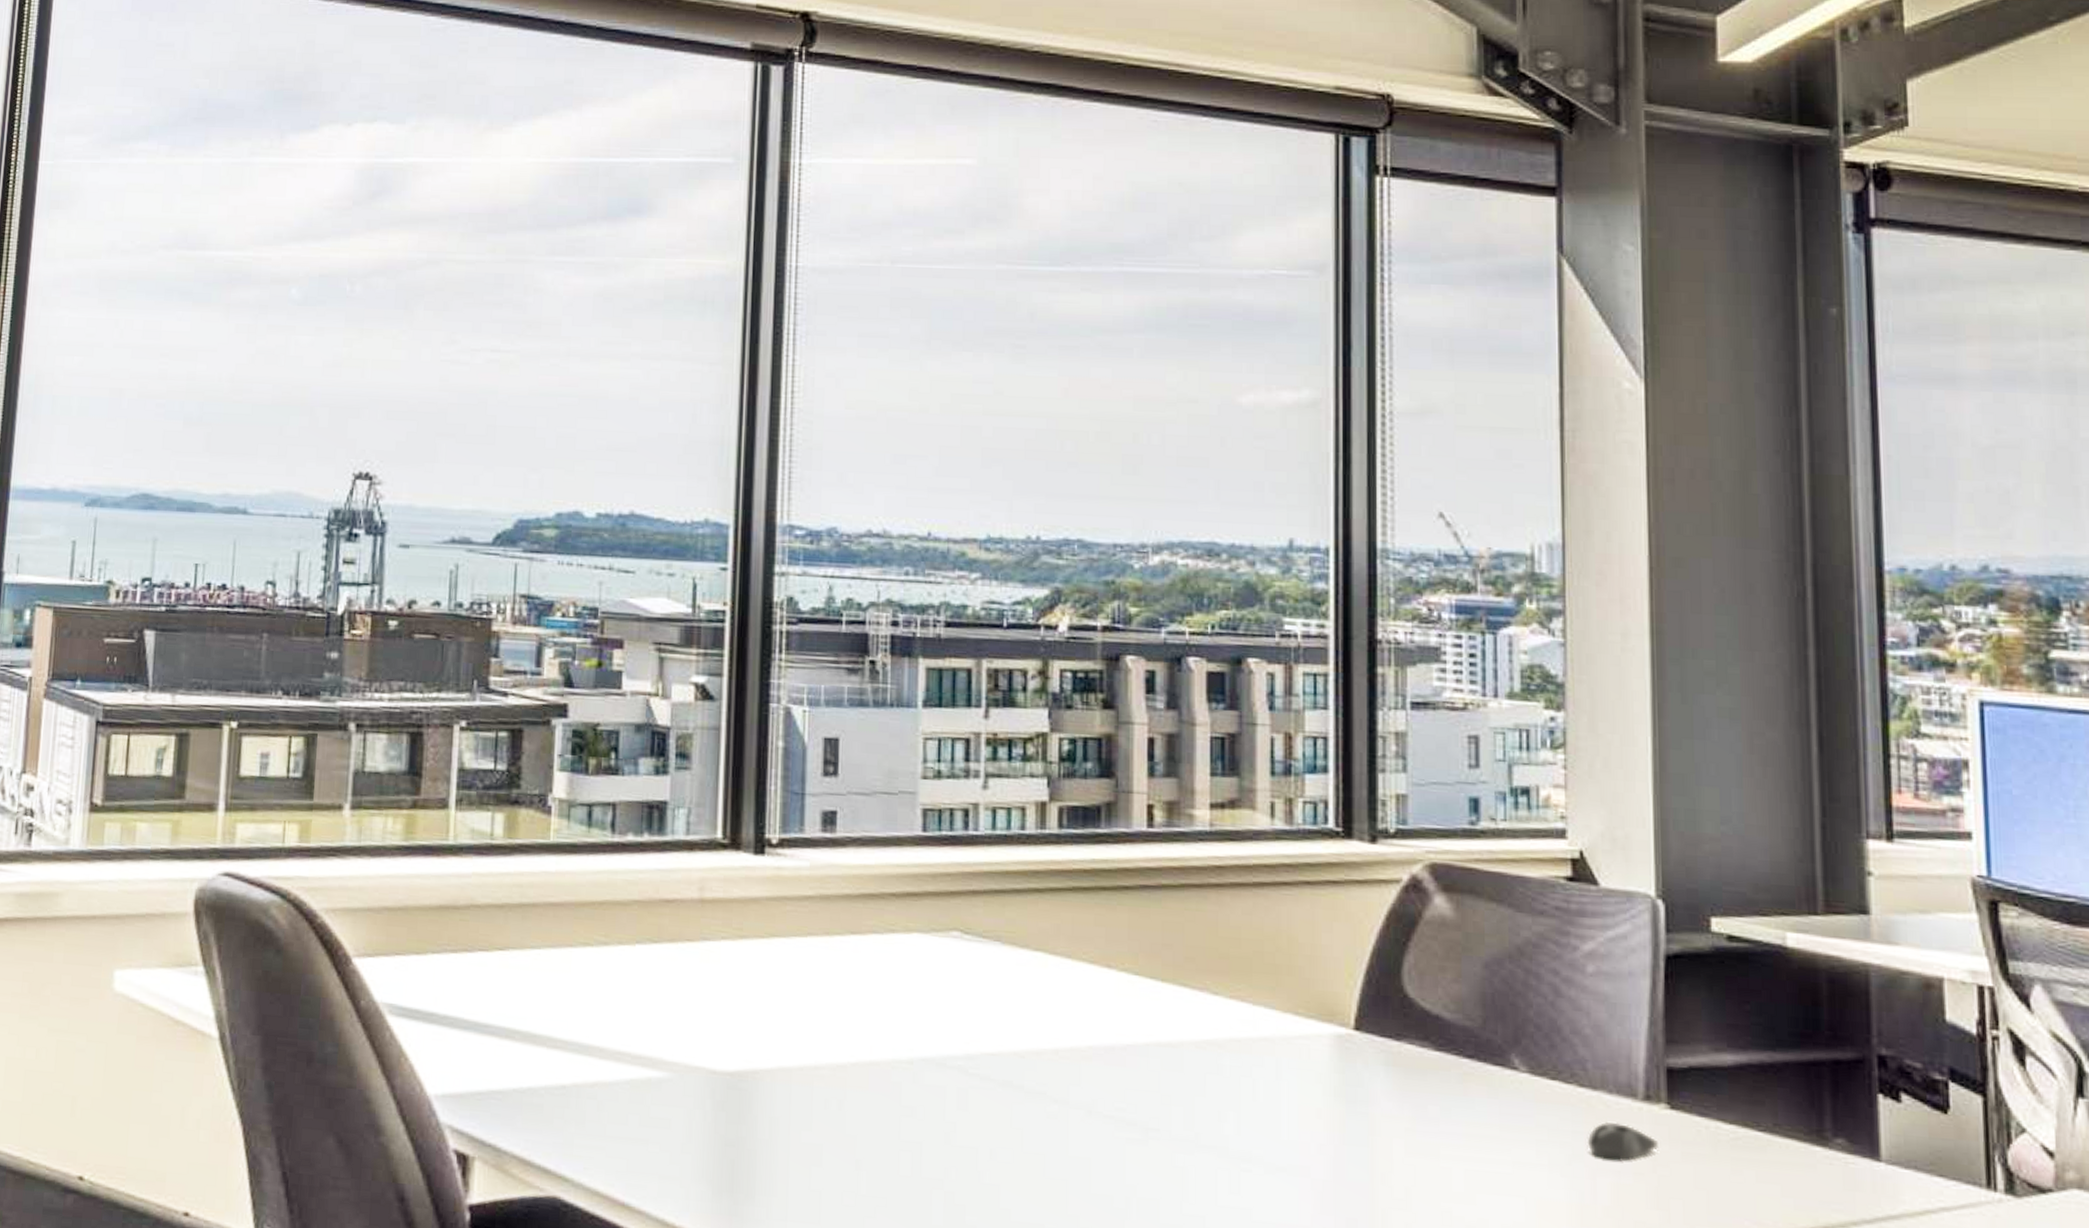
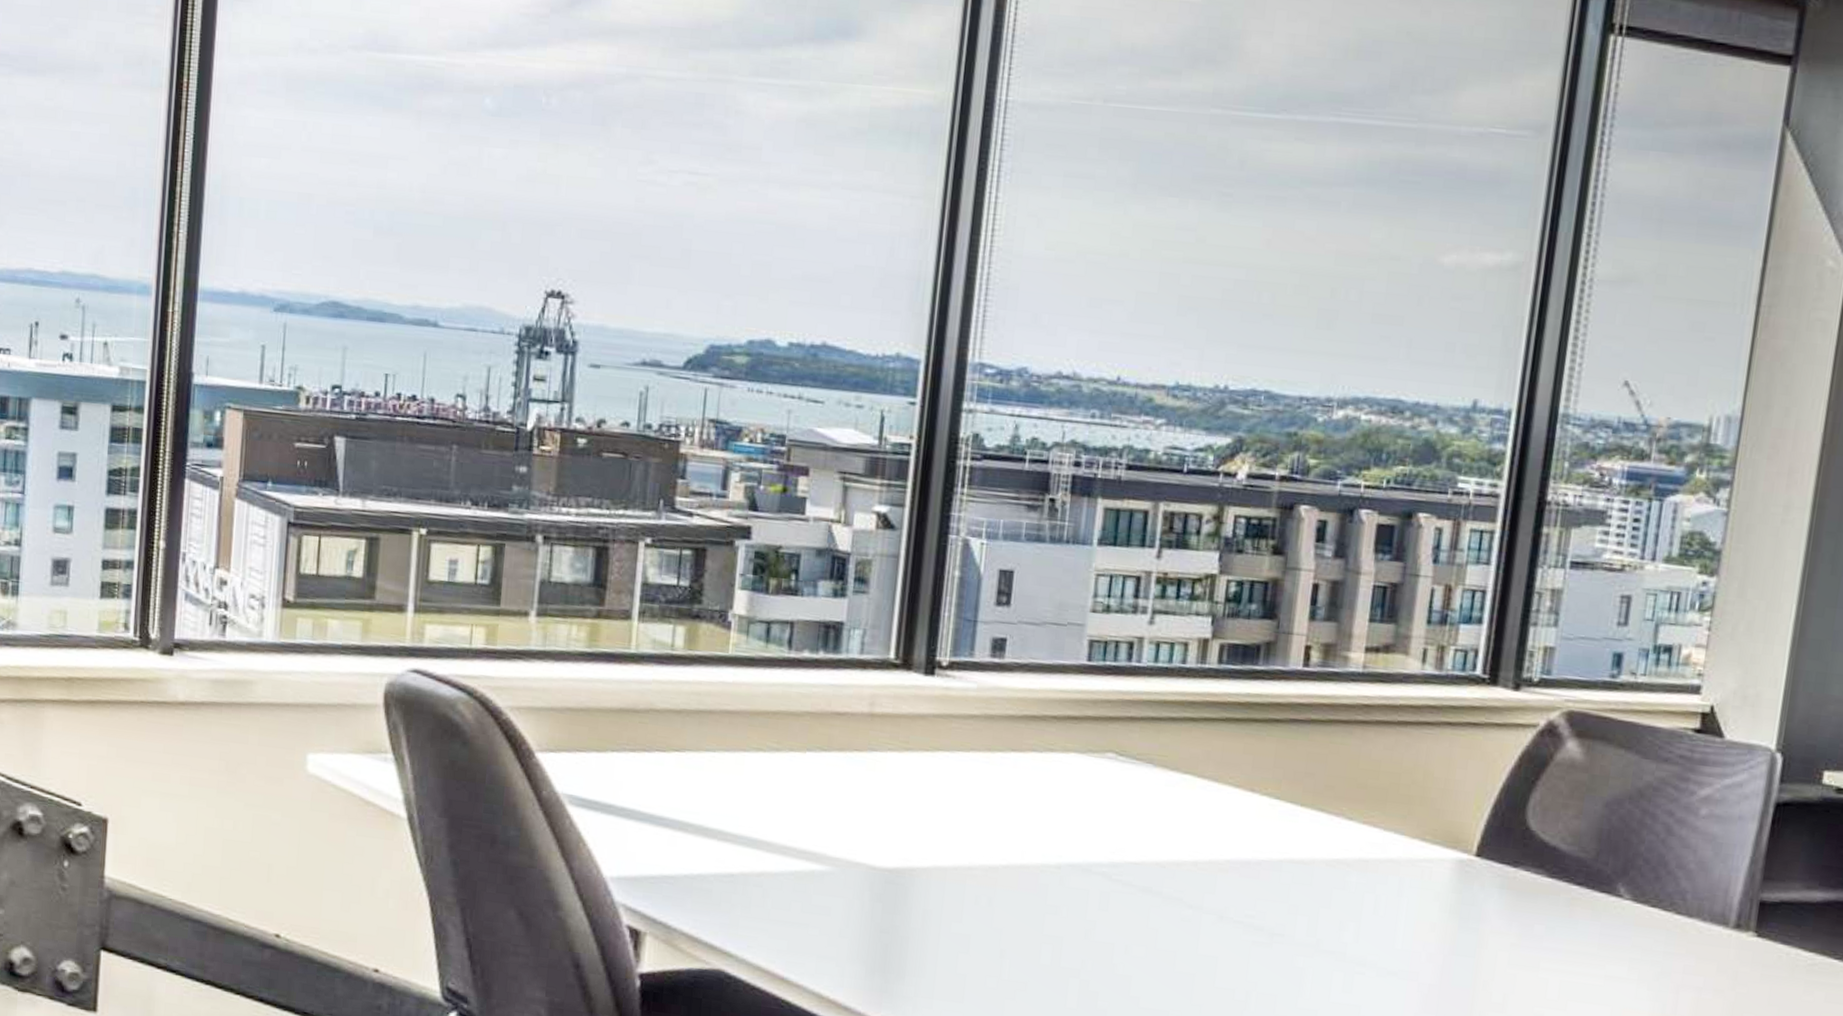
computer mouse: present [1587,1121,1658,1160] -> none [1675,945,1741,979]

